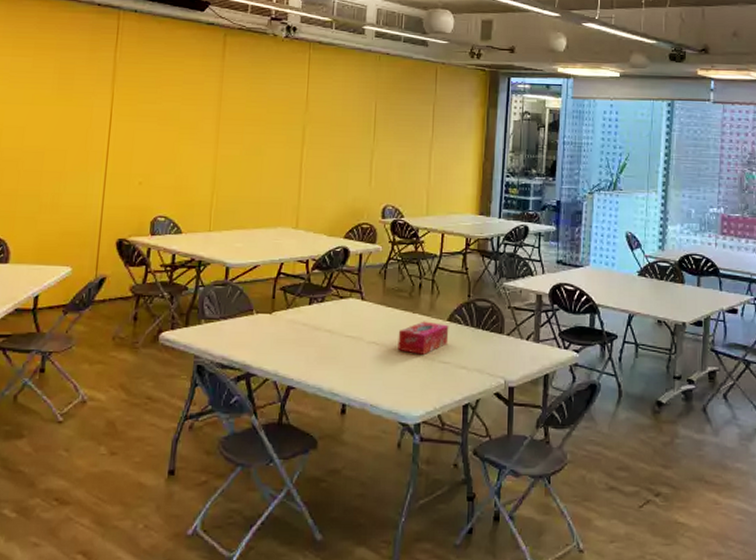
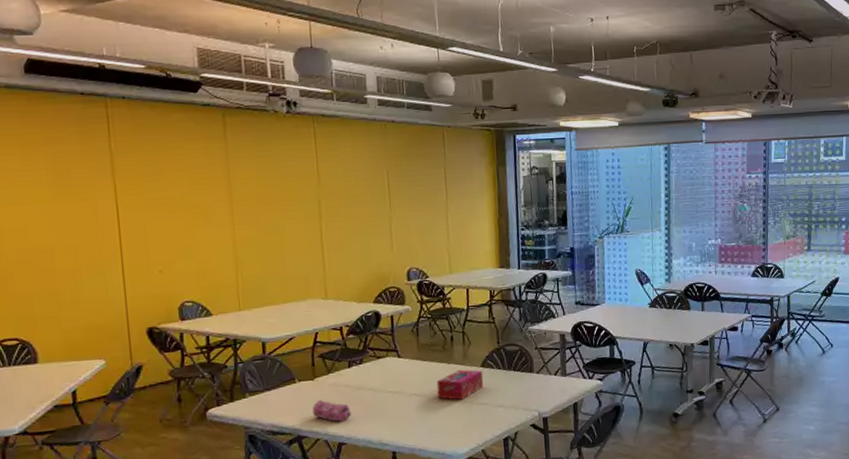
pencil case: none [266,337,305,363] -> present [313,400,351,422]

